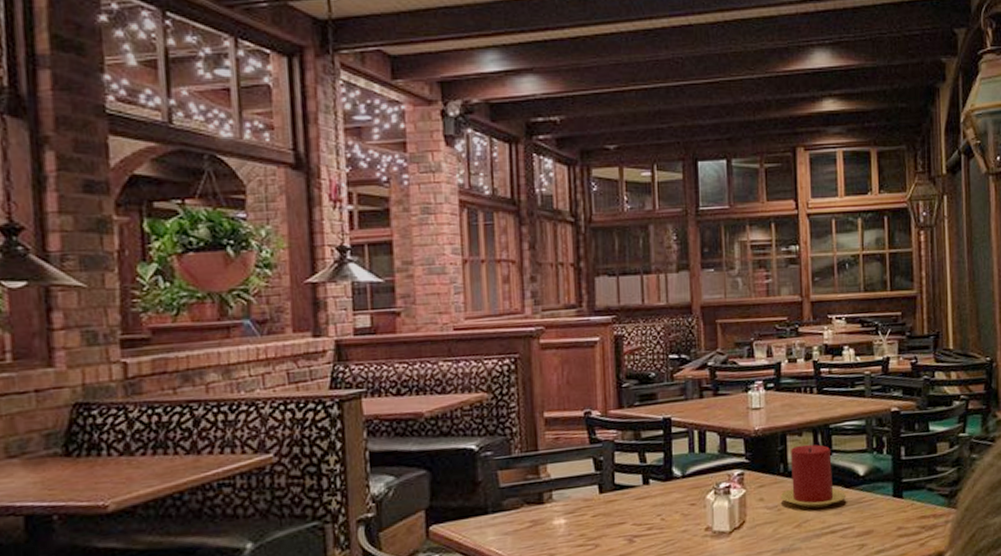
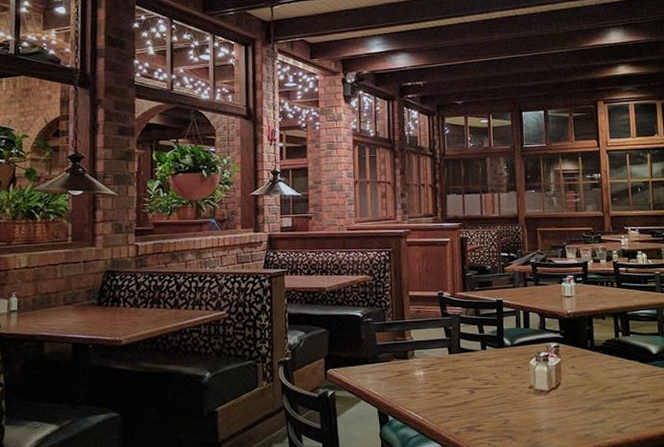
candle: present [780,444,846,508] -> none [588,326,642,377]

